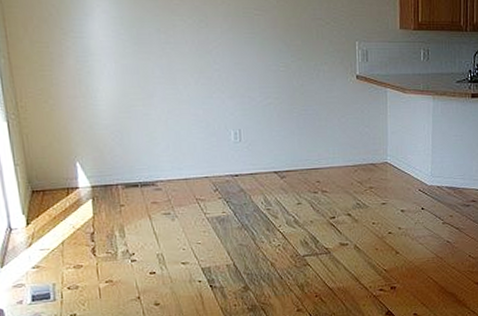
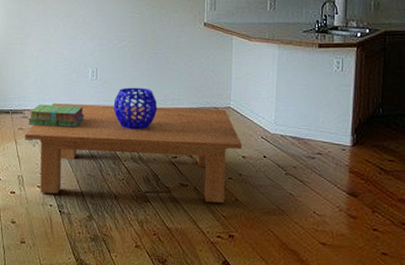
coffee table: none [160,166,401,270] -> present [25,103,243,202]
stack of books: none [163,172,229,198] -> present [29,104,84,128]
decorative bowl: none [262,148,312,194] -> present [113,87,158,130]

